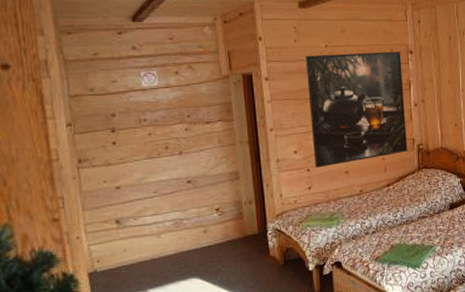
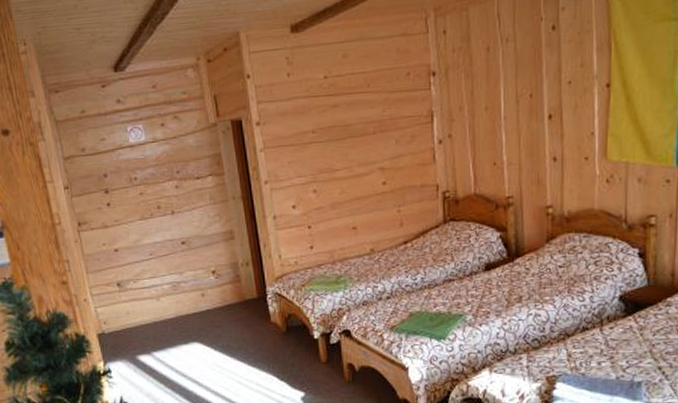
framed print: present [306,51,407,168] -> none [301,74,429,224]

